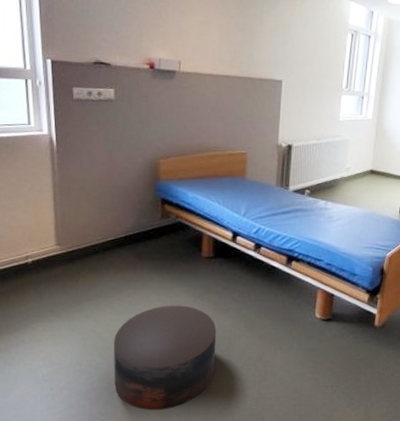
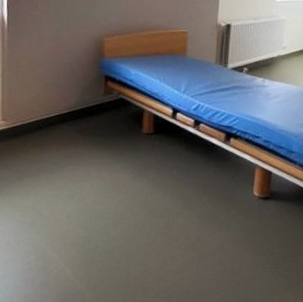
stool: present [113,305,217,411] -> none [51,182,155,293]

